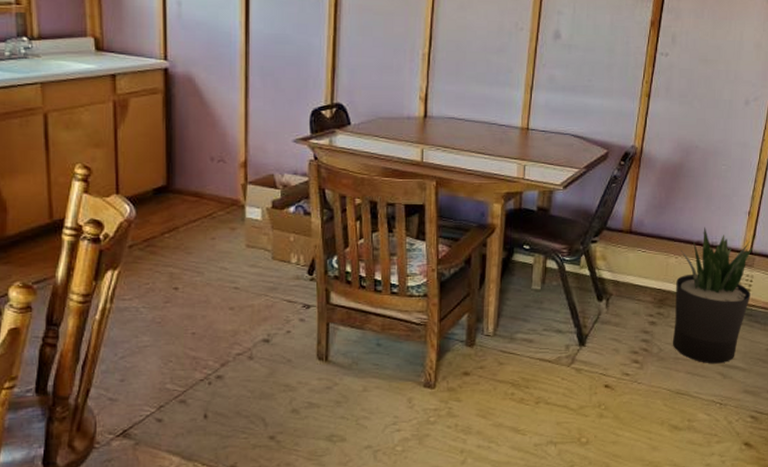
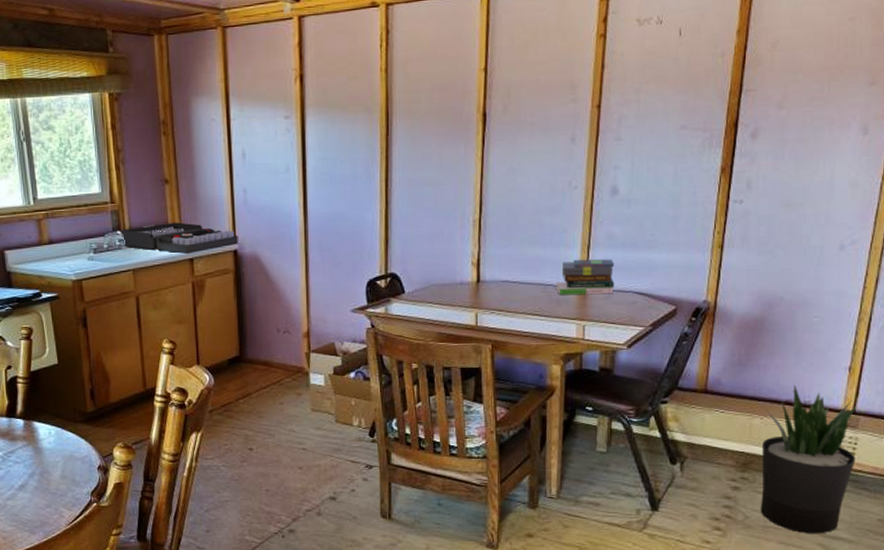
tool set: none [29,32,170,70] -> present [122,222,238,255]
books: none [499,100,555,136] -> present [555,259,615,296]

